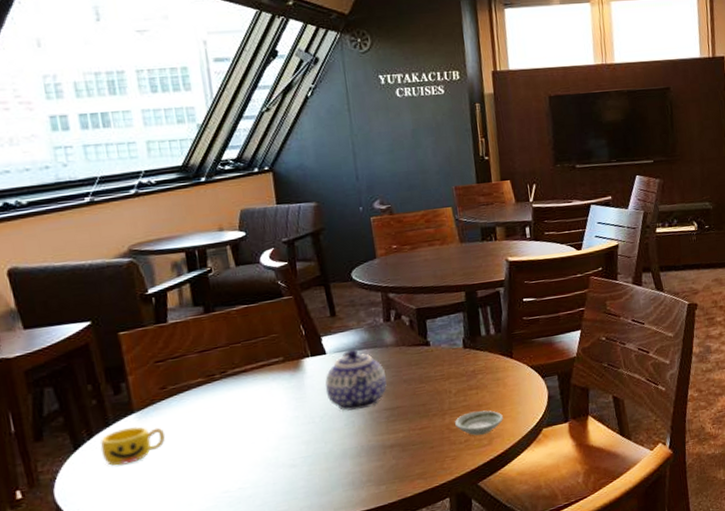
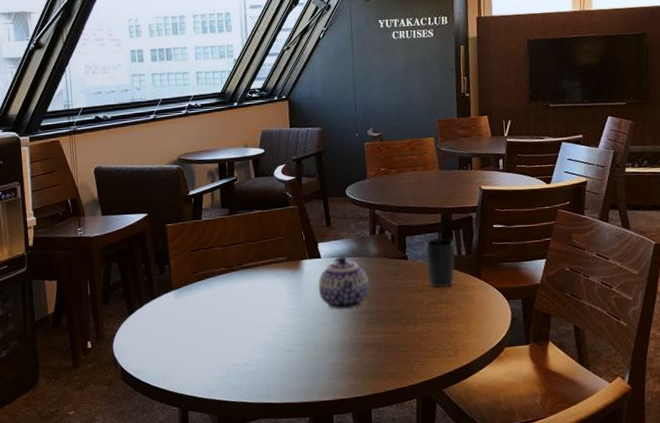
cup: present [99,426,166,466] -> none [147,302,194,332]
cup: none [449,317,484,373] -> present [425,237,455,288]
saucer: present [455,410,503,436] -> none [425,323,469,346]

